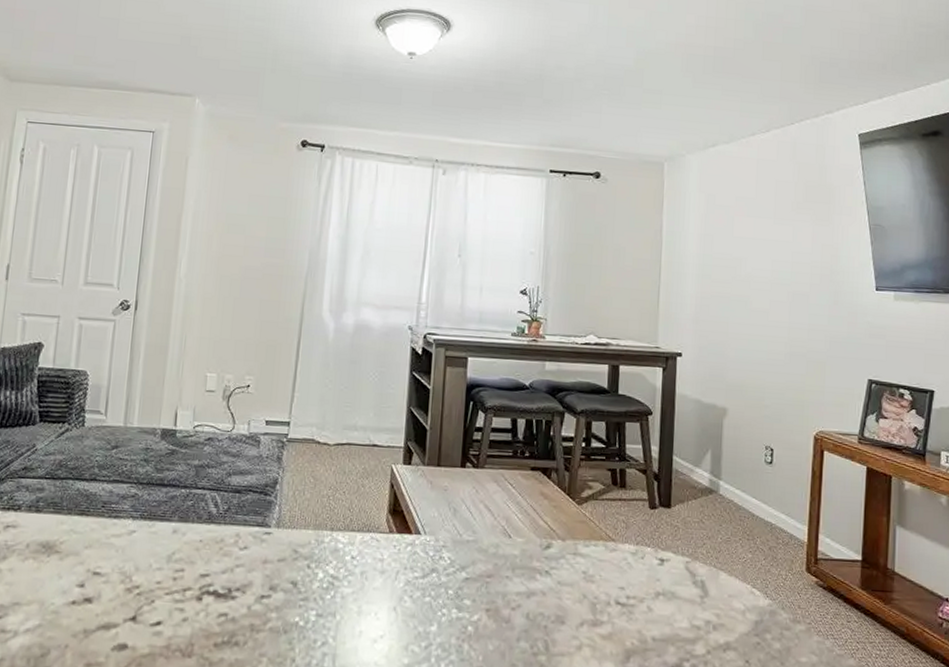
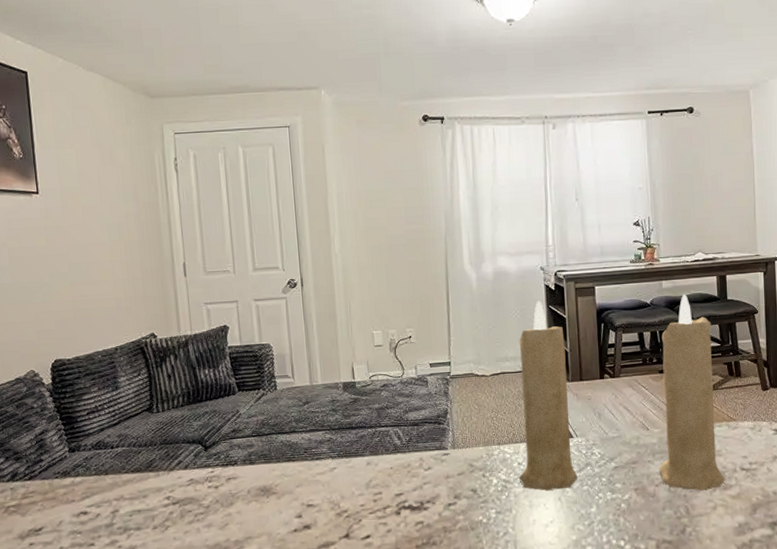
candle: none [349,364,598,624] -> present [519,294,725,491]

